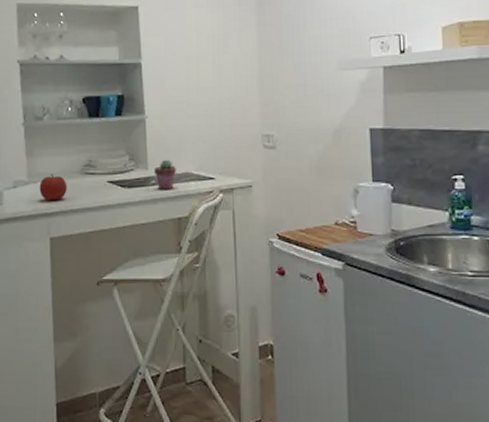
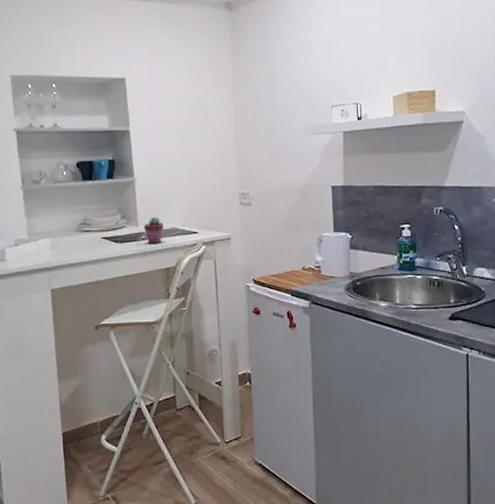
apple: present [39,174,67,201] -> none [39,232,65,256]

